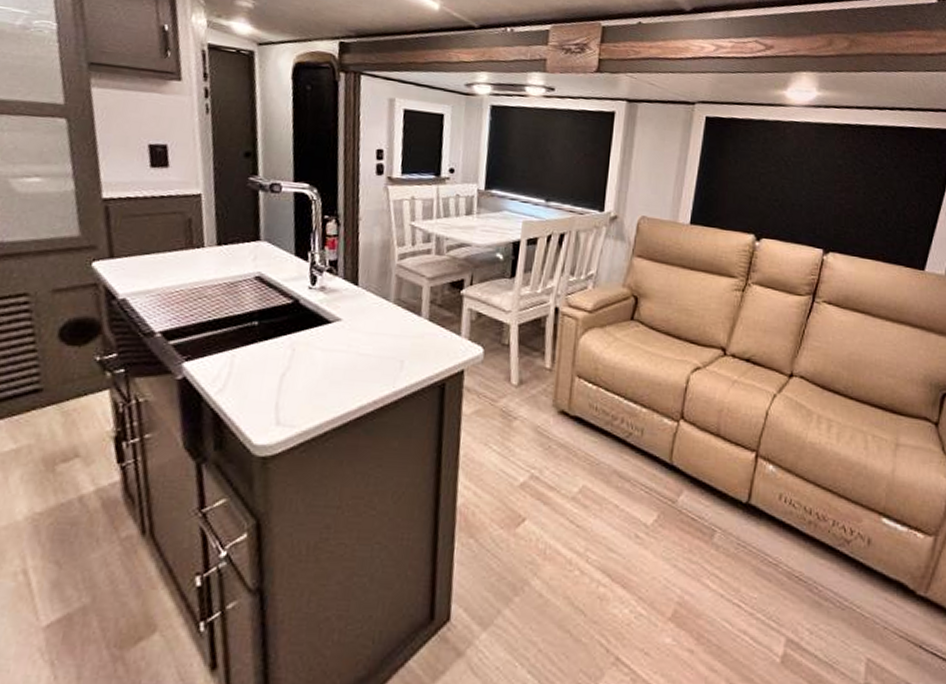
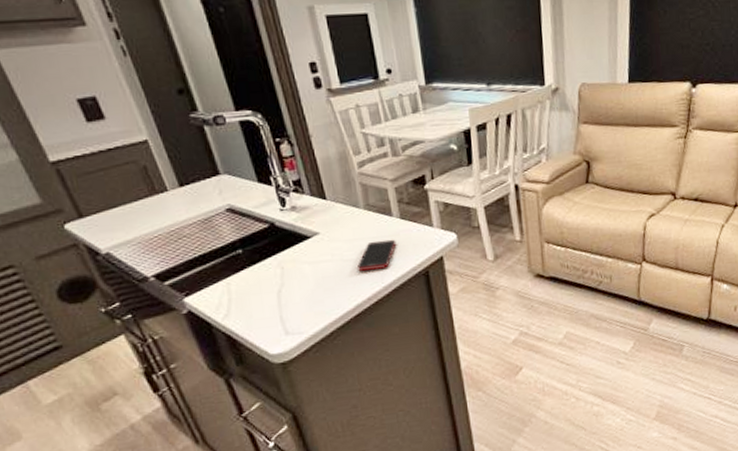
cell phone: none [370,339,419,371] -> present [356,239,397,271]

